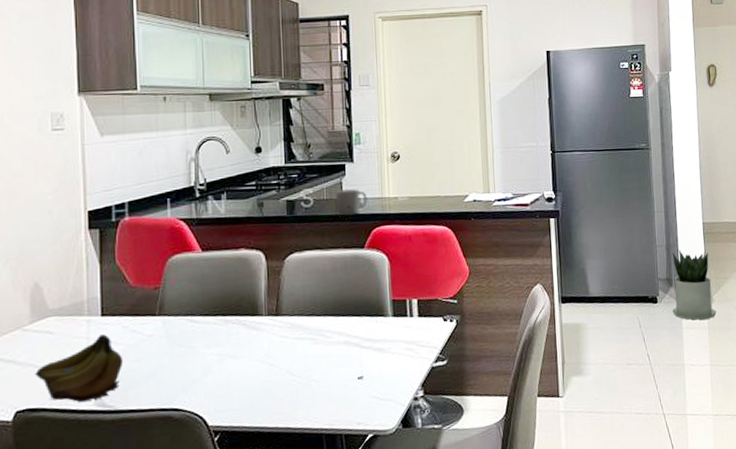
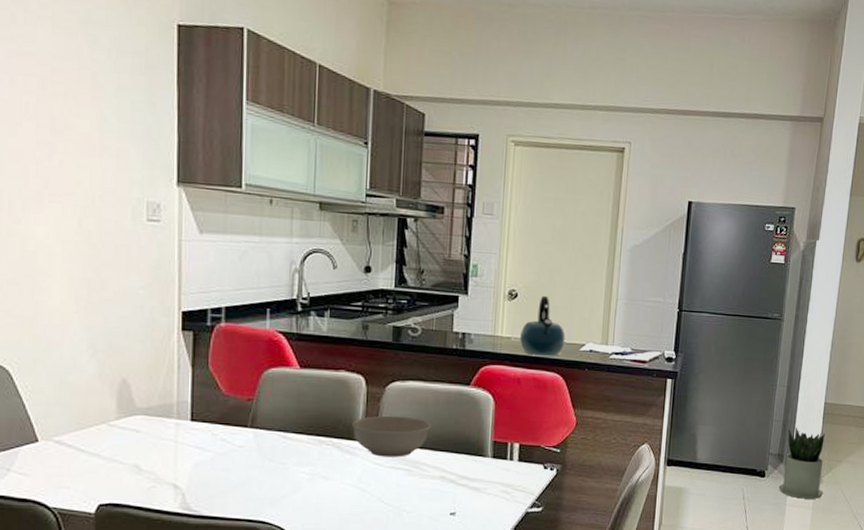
fruit: present [35,334,124,402] -> none [119,439,212,503]
bowl: none [256,286,331,329] -> present [352,415,431,457]
mug: present [336,189,368,216] -> none [445,322,479,350]
kettle: none [407,154,449,212] -> present [520,295,565,357]

